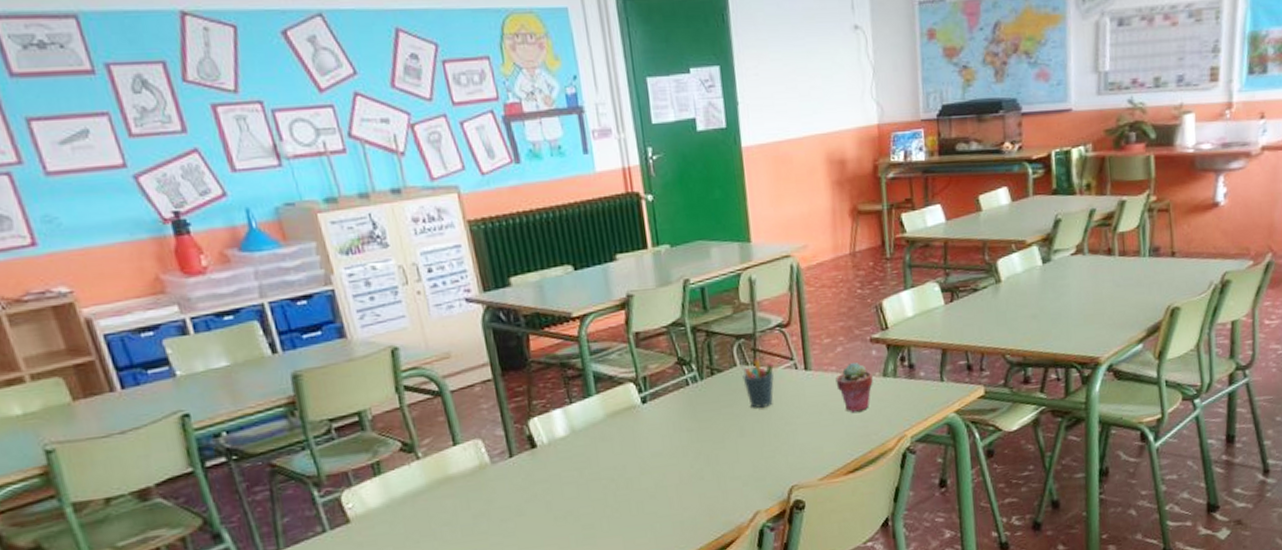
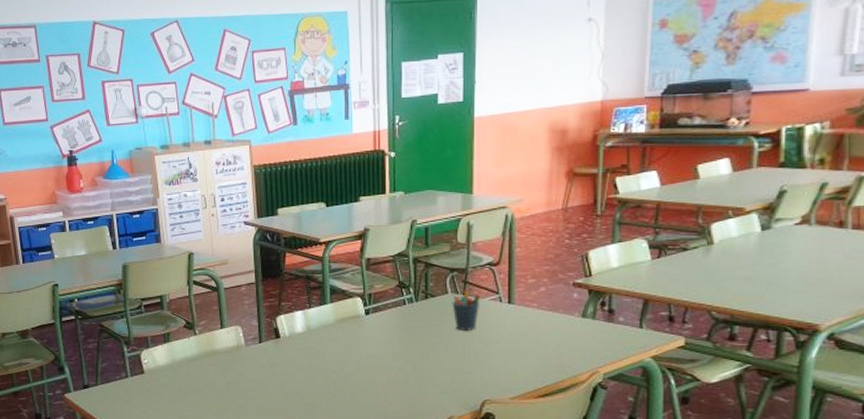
potted succulent: present [835,362,873,412] -> none [536,302,571,345]

